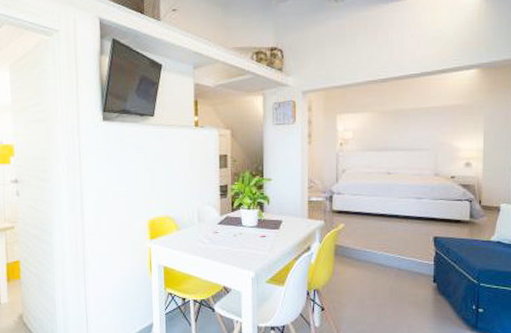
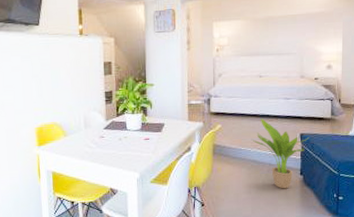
potted plant: none [380,219,444,297] -> present [253,118,309,189]

